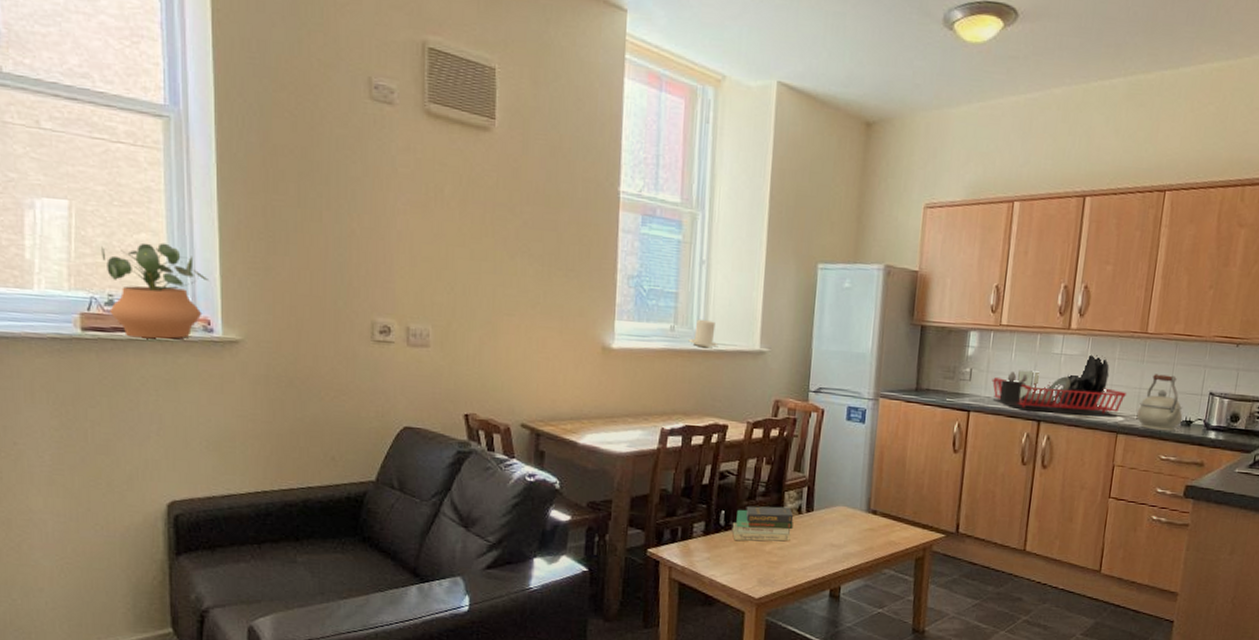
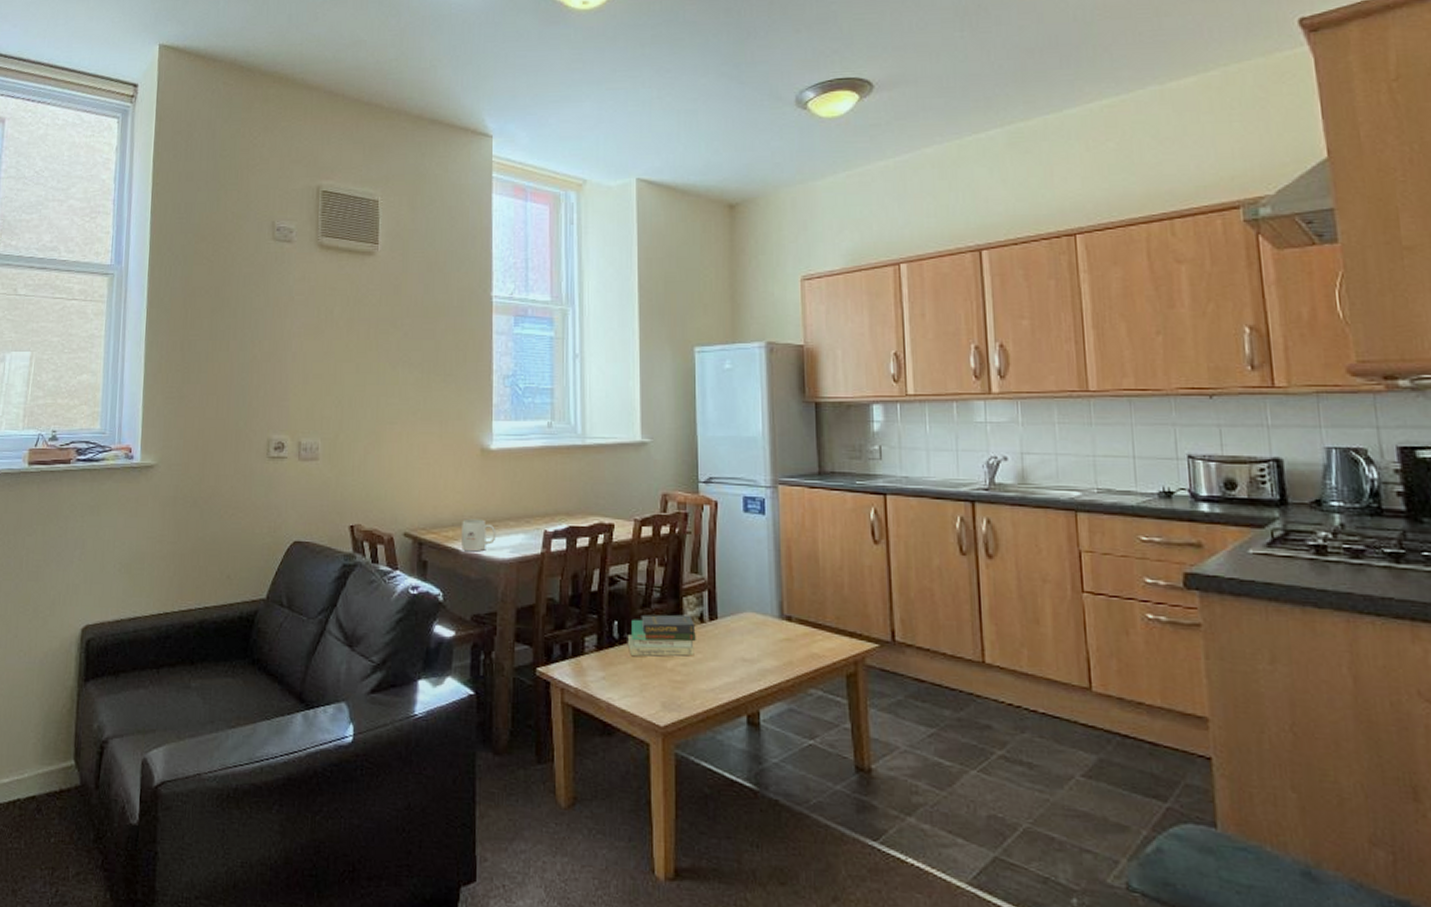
potted plant: present [101,242,208,340] -> none [51,381,133,469]
mug: none [578,413,615,445] -> present [460,518,497,552]
candle: present [688,319,719,349] -> none [567,413,598,443]
dish rack: present [991,355,1126,418] -> none [906,420,1077,493]
kettle: present [1136,374,1183,432] -> none [1096,438,1159,506]

